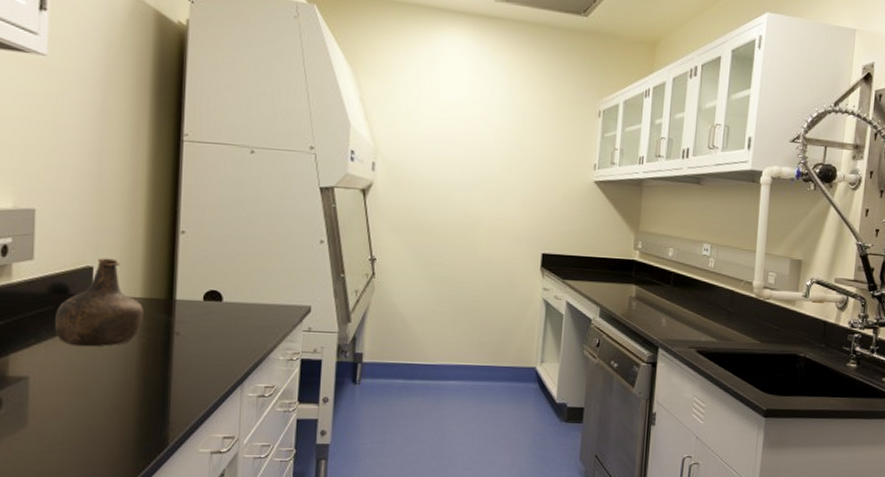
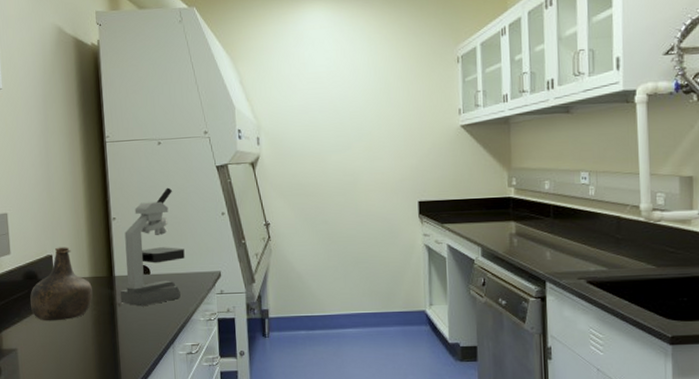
microscope: none [179,204,269,339] -> present [120,187,185,307]

